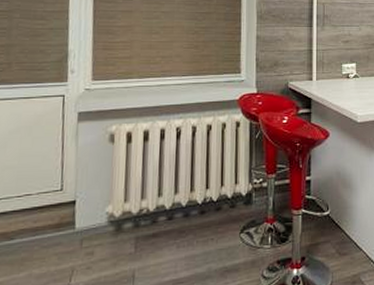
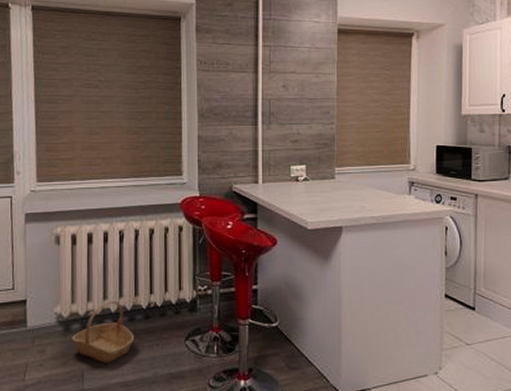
basket: none [122,197,188,262] -> present [71,301,134,363]

